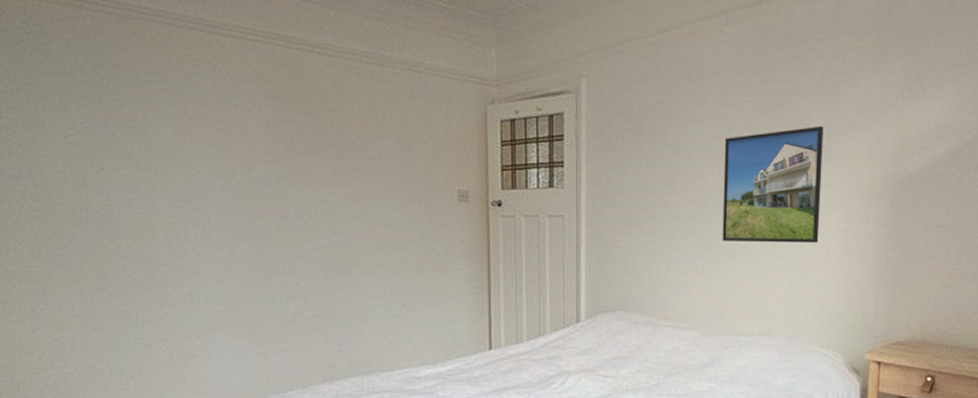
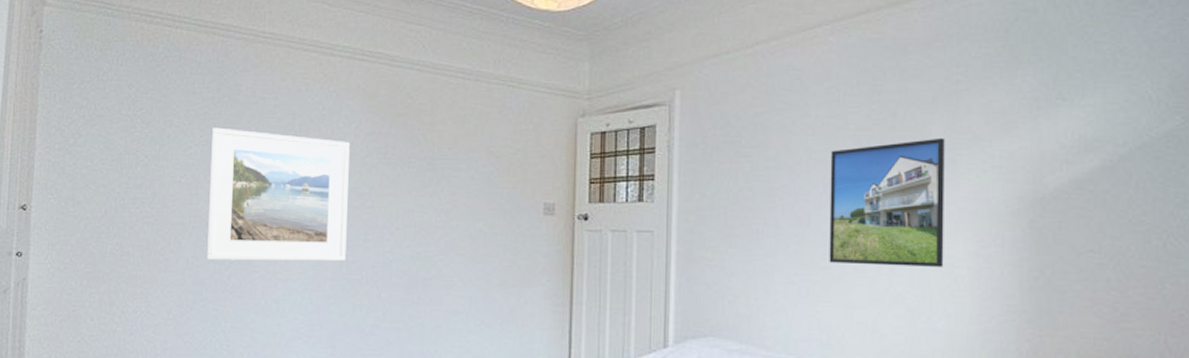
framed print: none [92,113,259,254] -> present [206,127,350,262]

